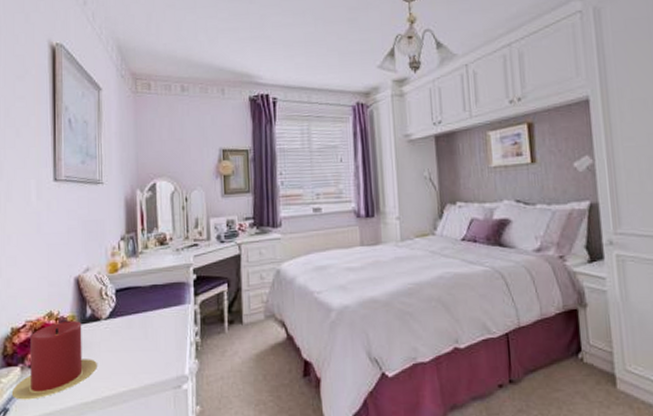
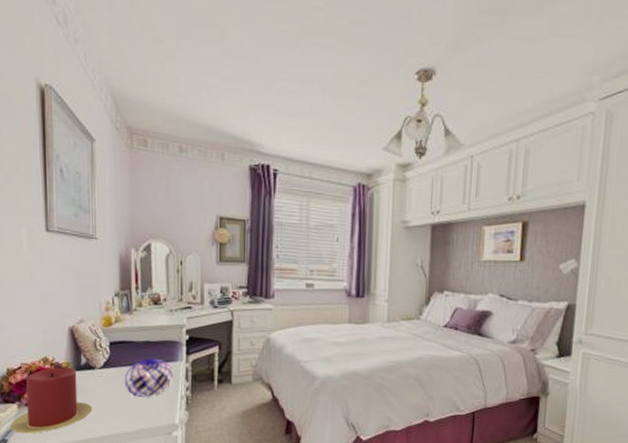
decorative orb: none [131,303,181,347] -> present [124,358,173,397]

